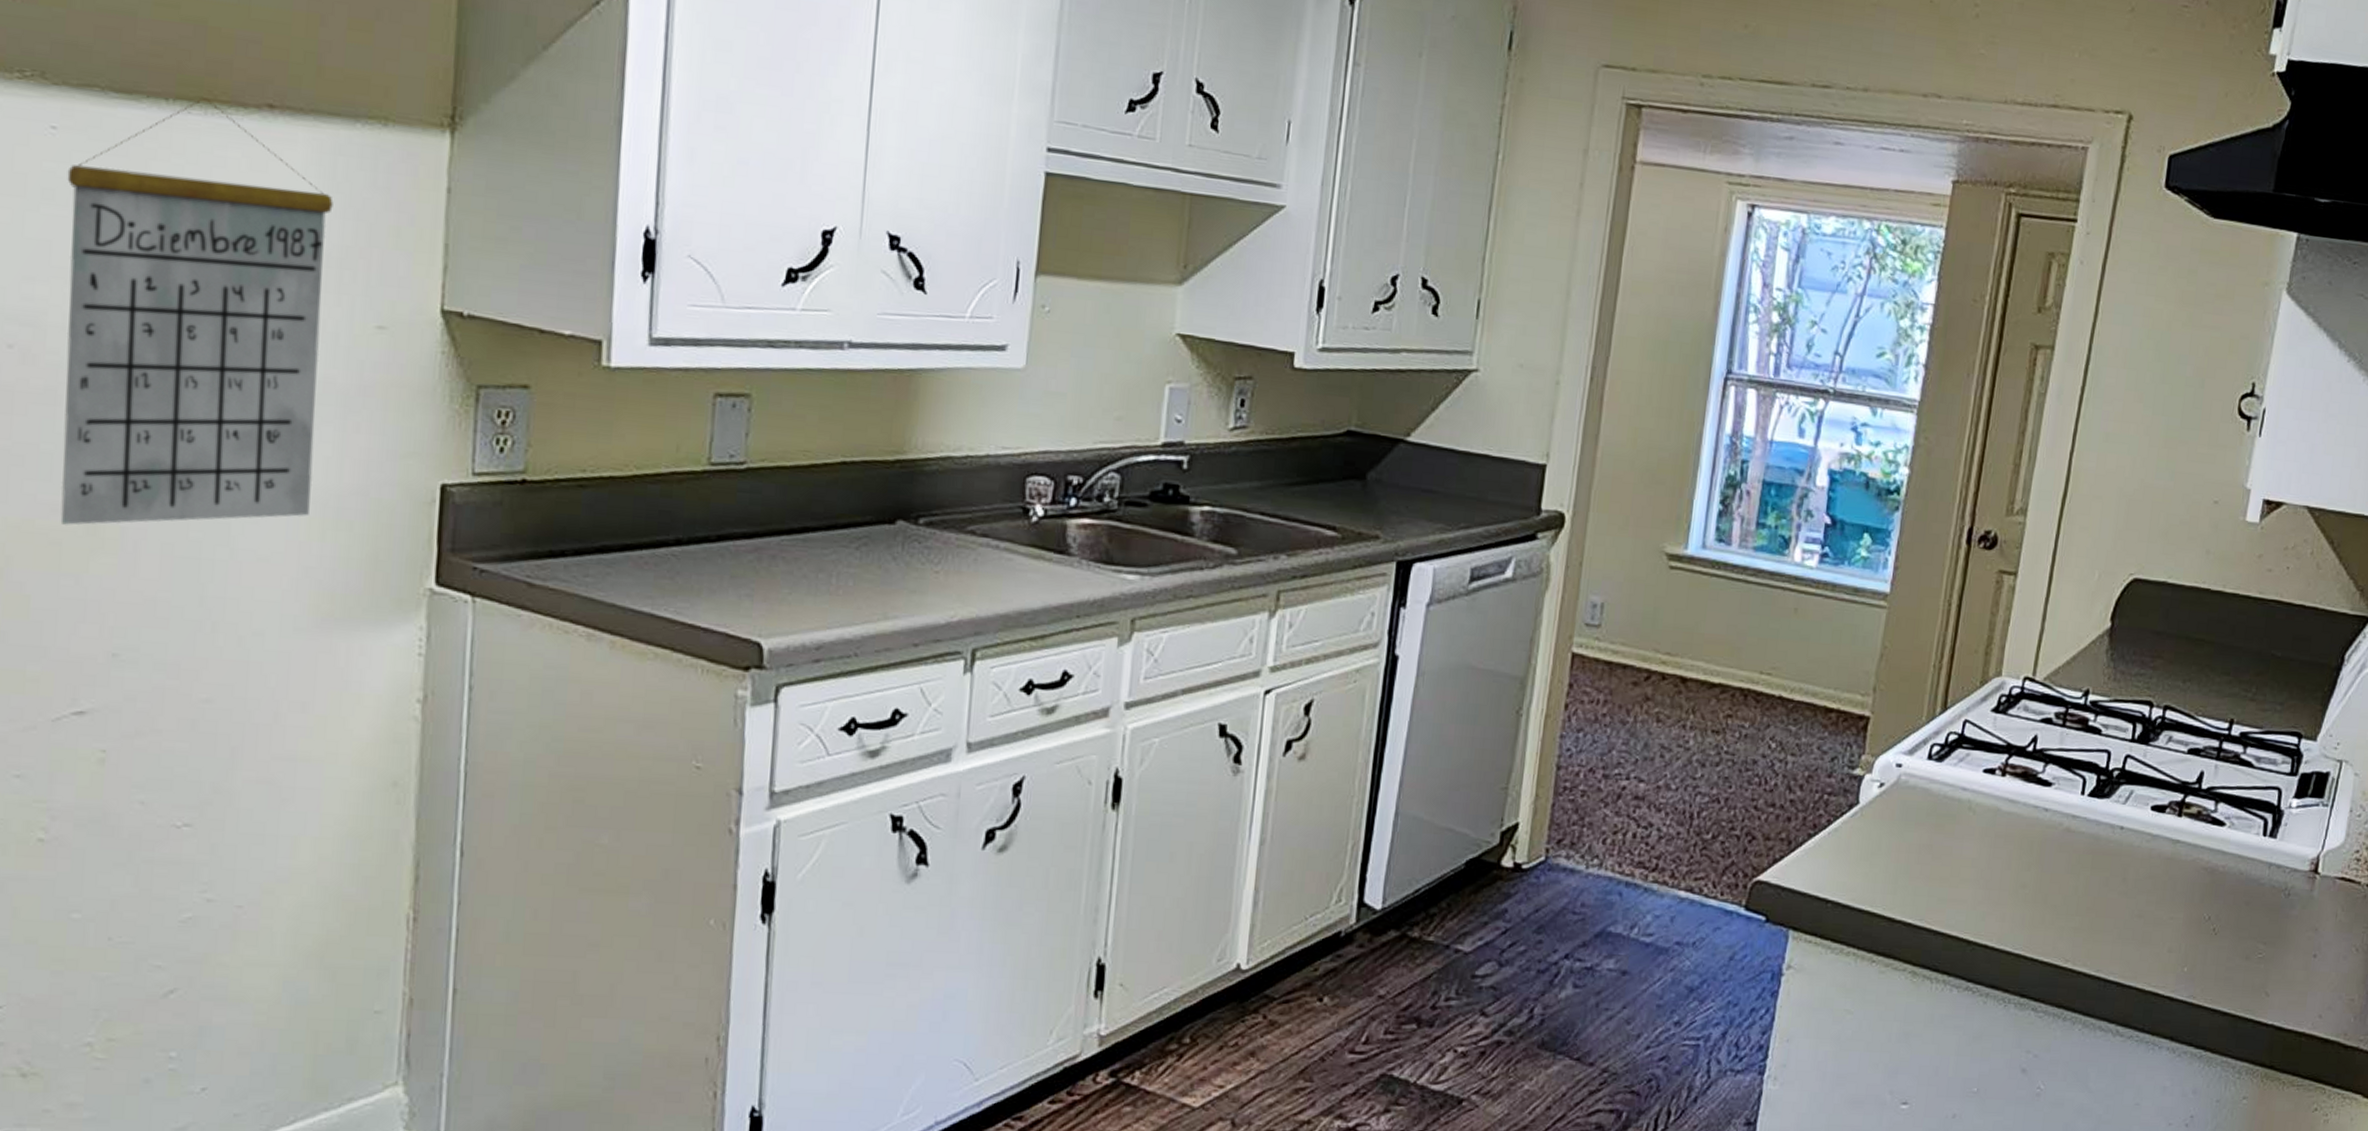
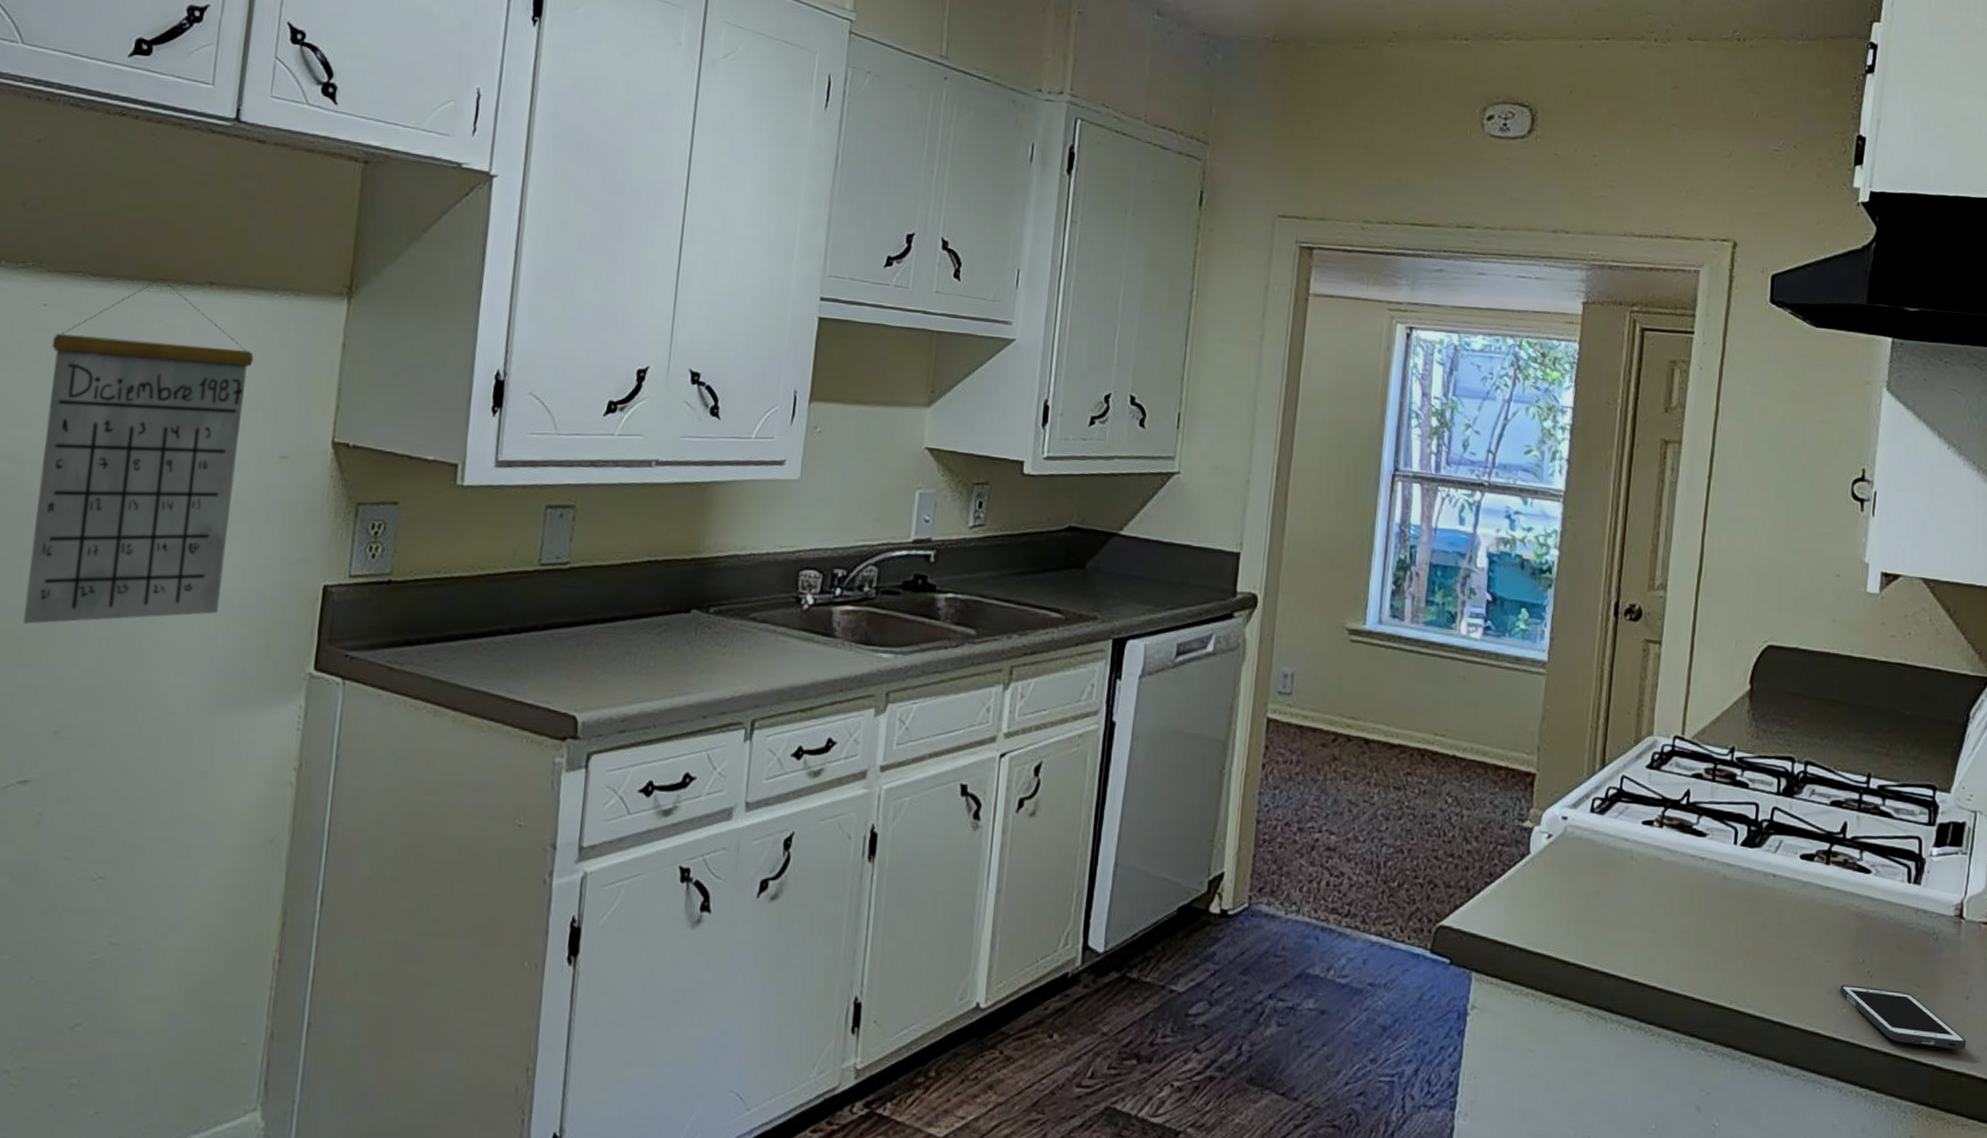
cell phone: none [2181,942,2310,1009] -> present [1839,984,1967,1050]

